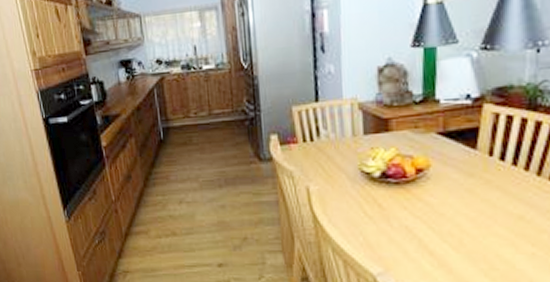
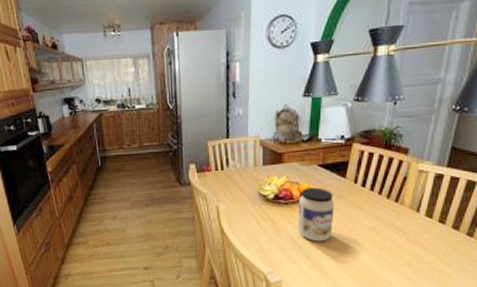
jar: none [414,162,464,234] -> present [298,187,335,242]

